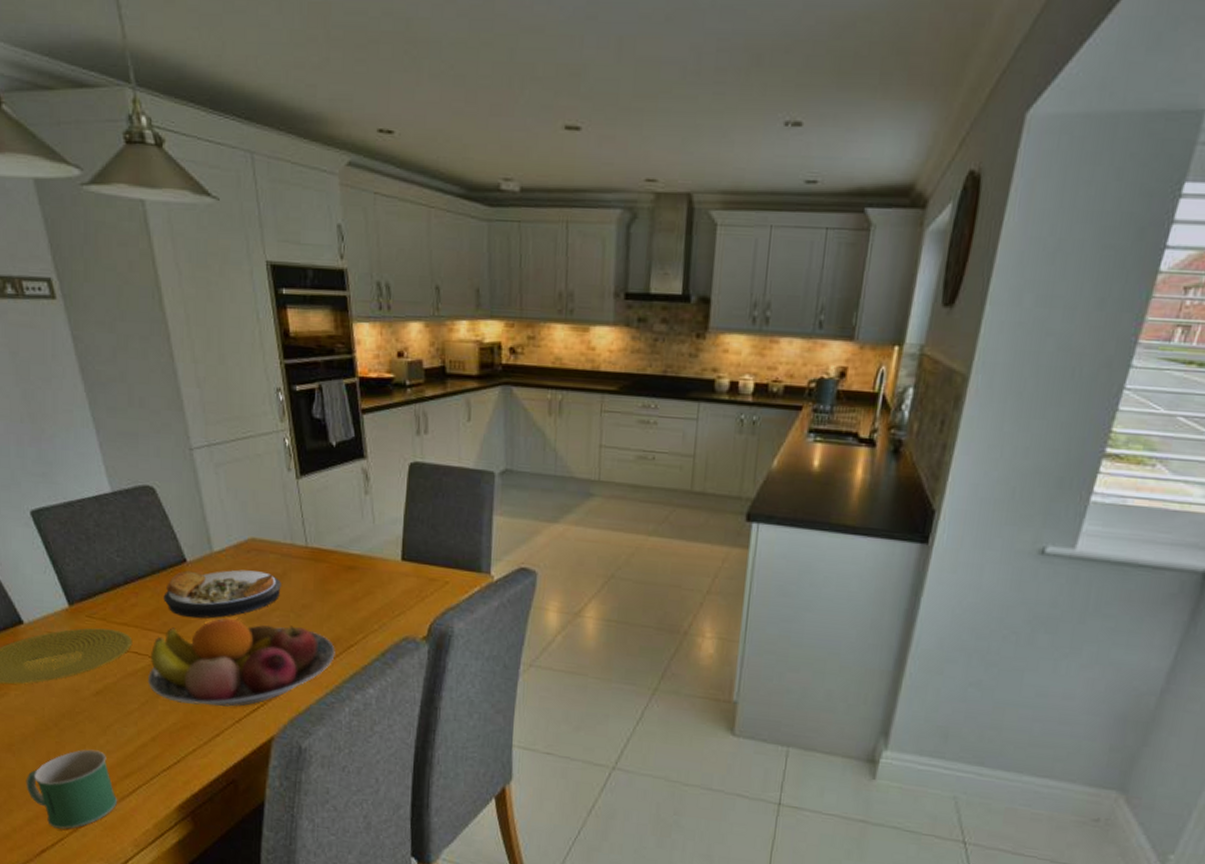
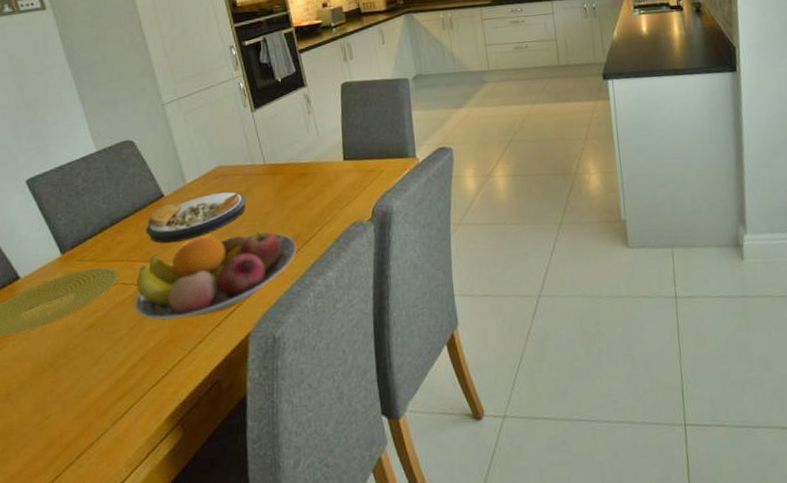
mug: present [26,749,118,829] -> none [23,380,112,466]

